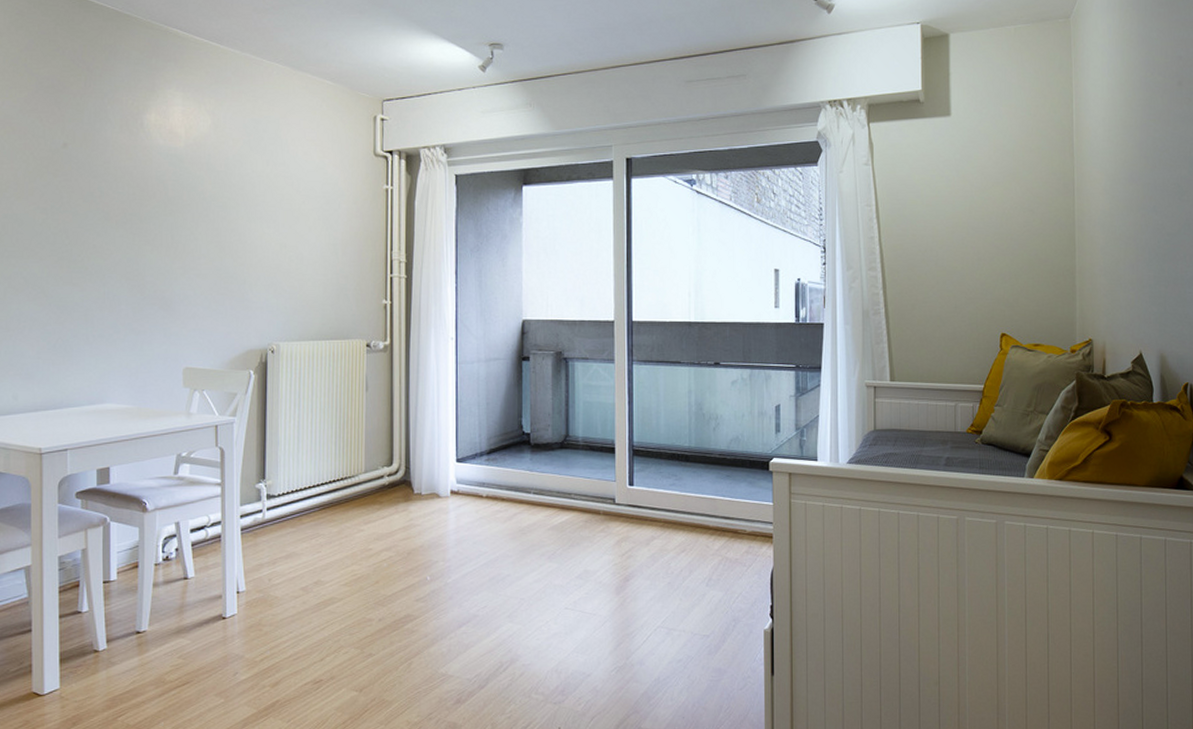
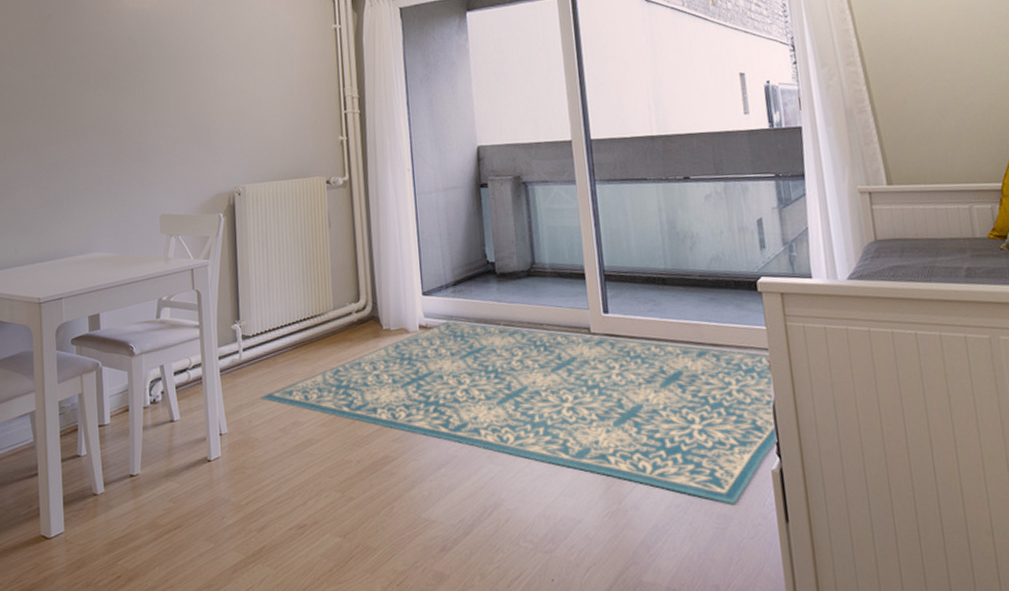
rug: none [283,487,774,659] -> present [261,321,778,504]

